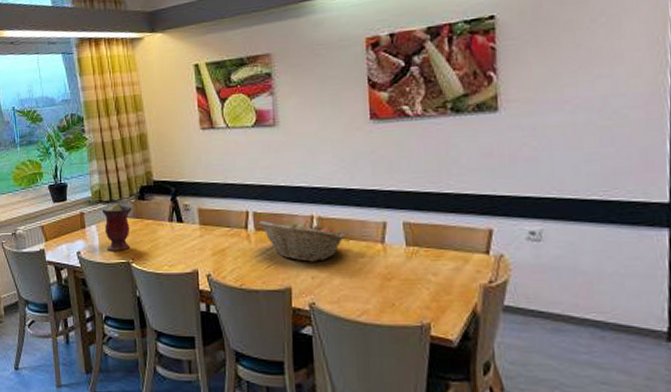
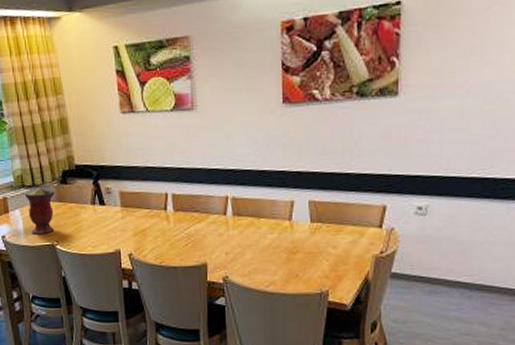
fruit basket: present [259,220,346,262] -> none [178,200,257,239]

